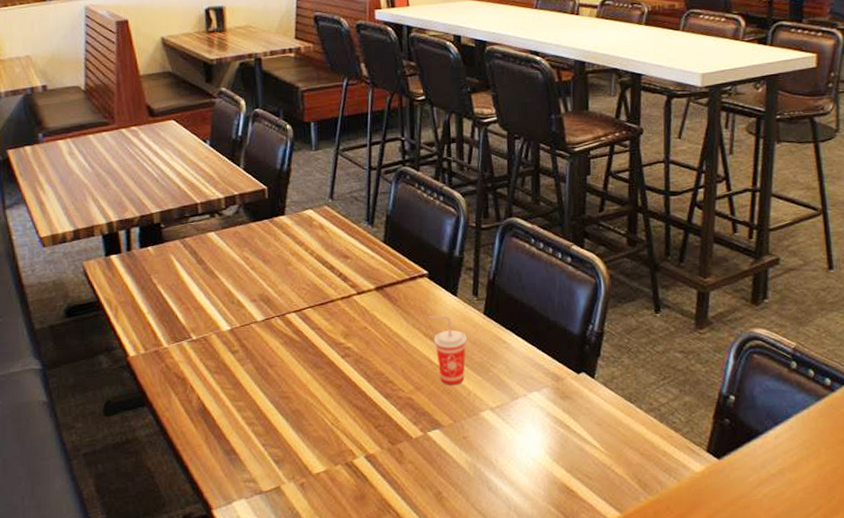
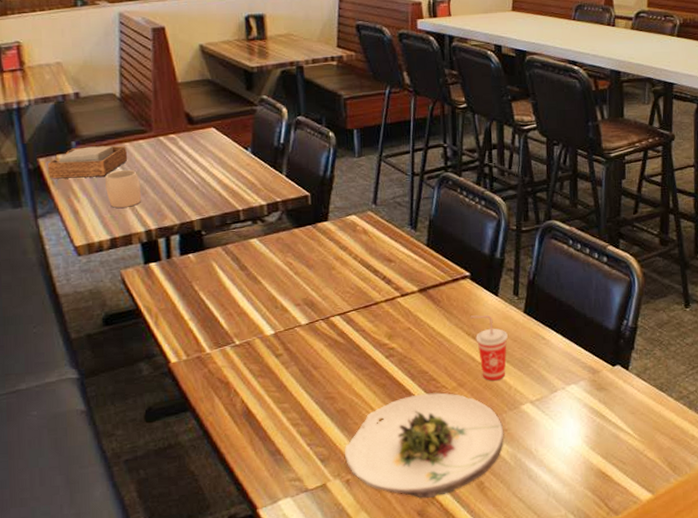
napkin holder: none [15,137,91,170] -> present [47,145,128,179]
mug: none [70,161,104,200] -> present [105,169,142,208]
salad plate: none [299,395,463,506] -> present [344,392,504,498]

